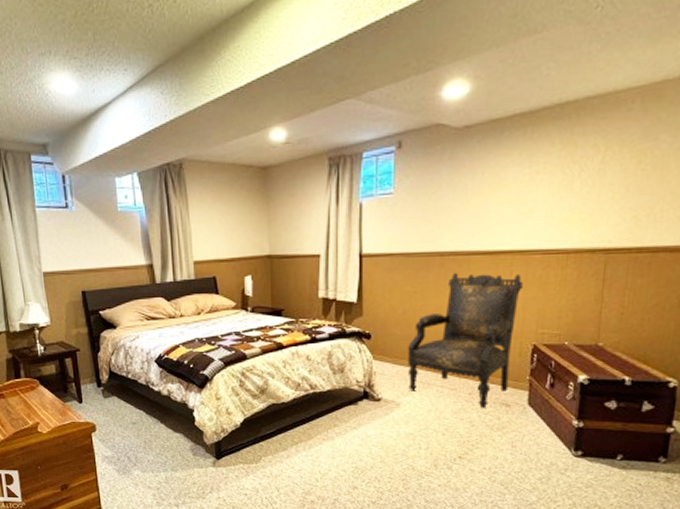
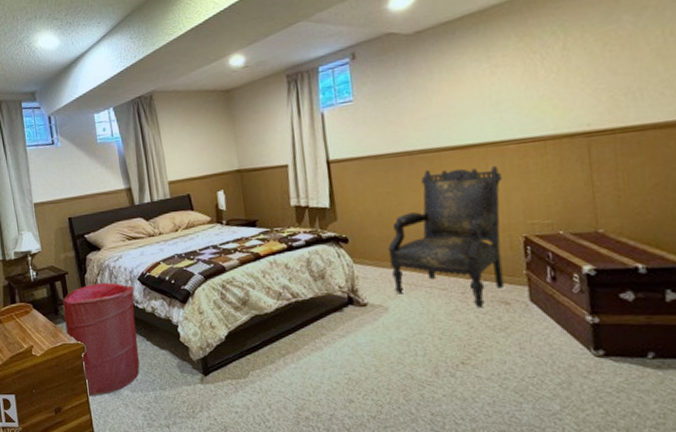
laundry hamper: none [73,362,152,475] -> present [63,282,140,396]

